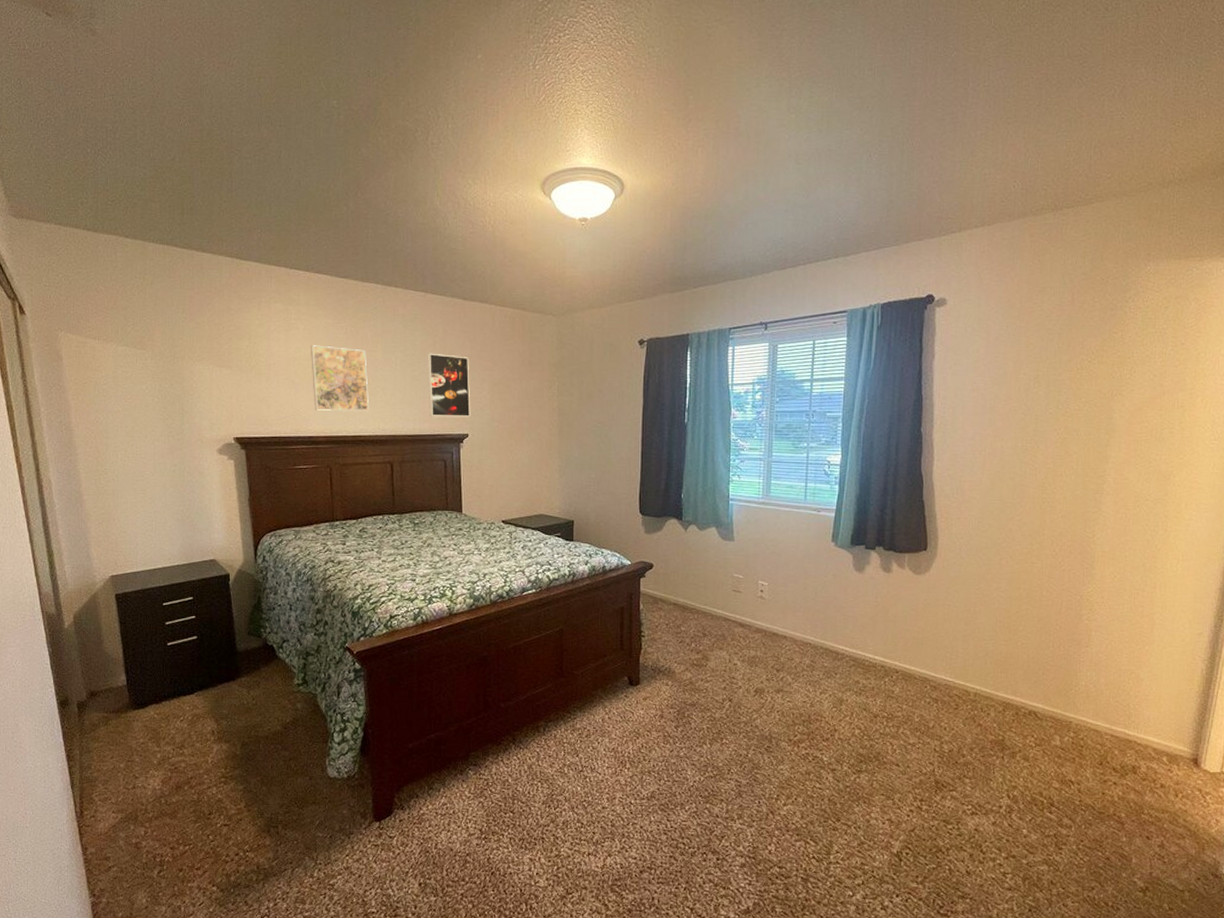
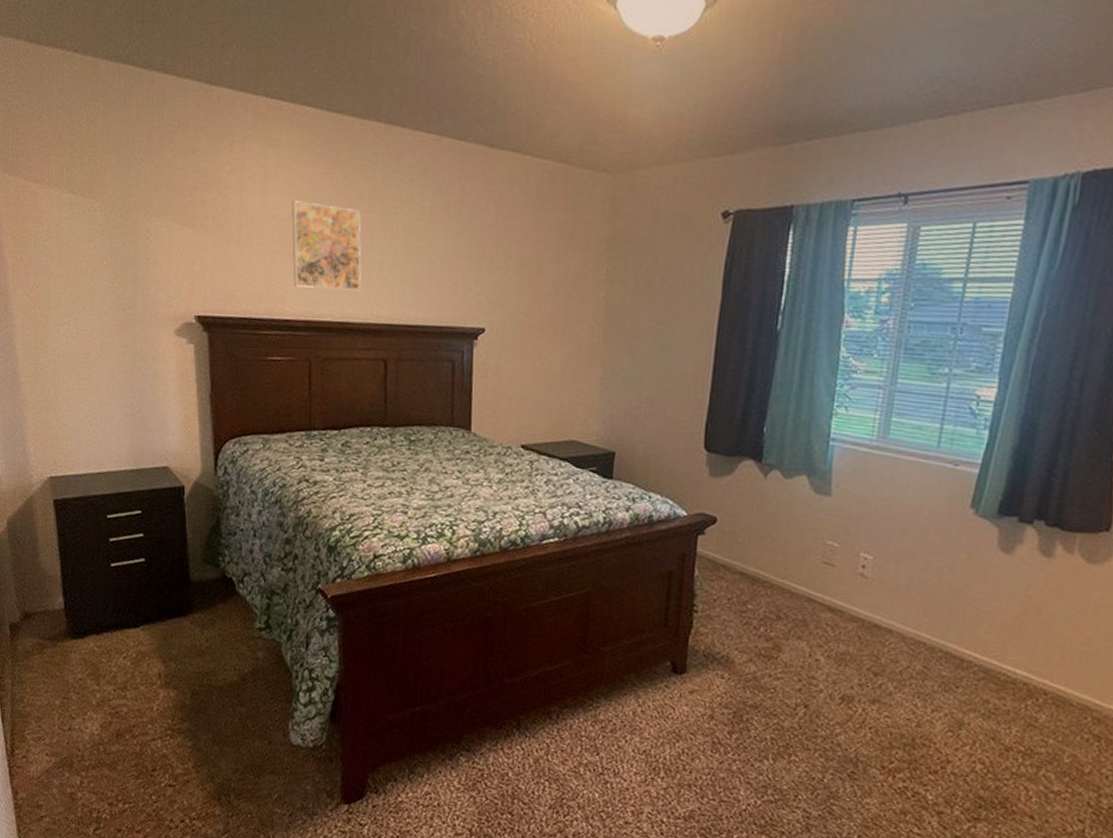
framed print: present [427,353,471,418] -> none [436,217,492,307]

